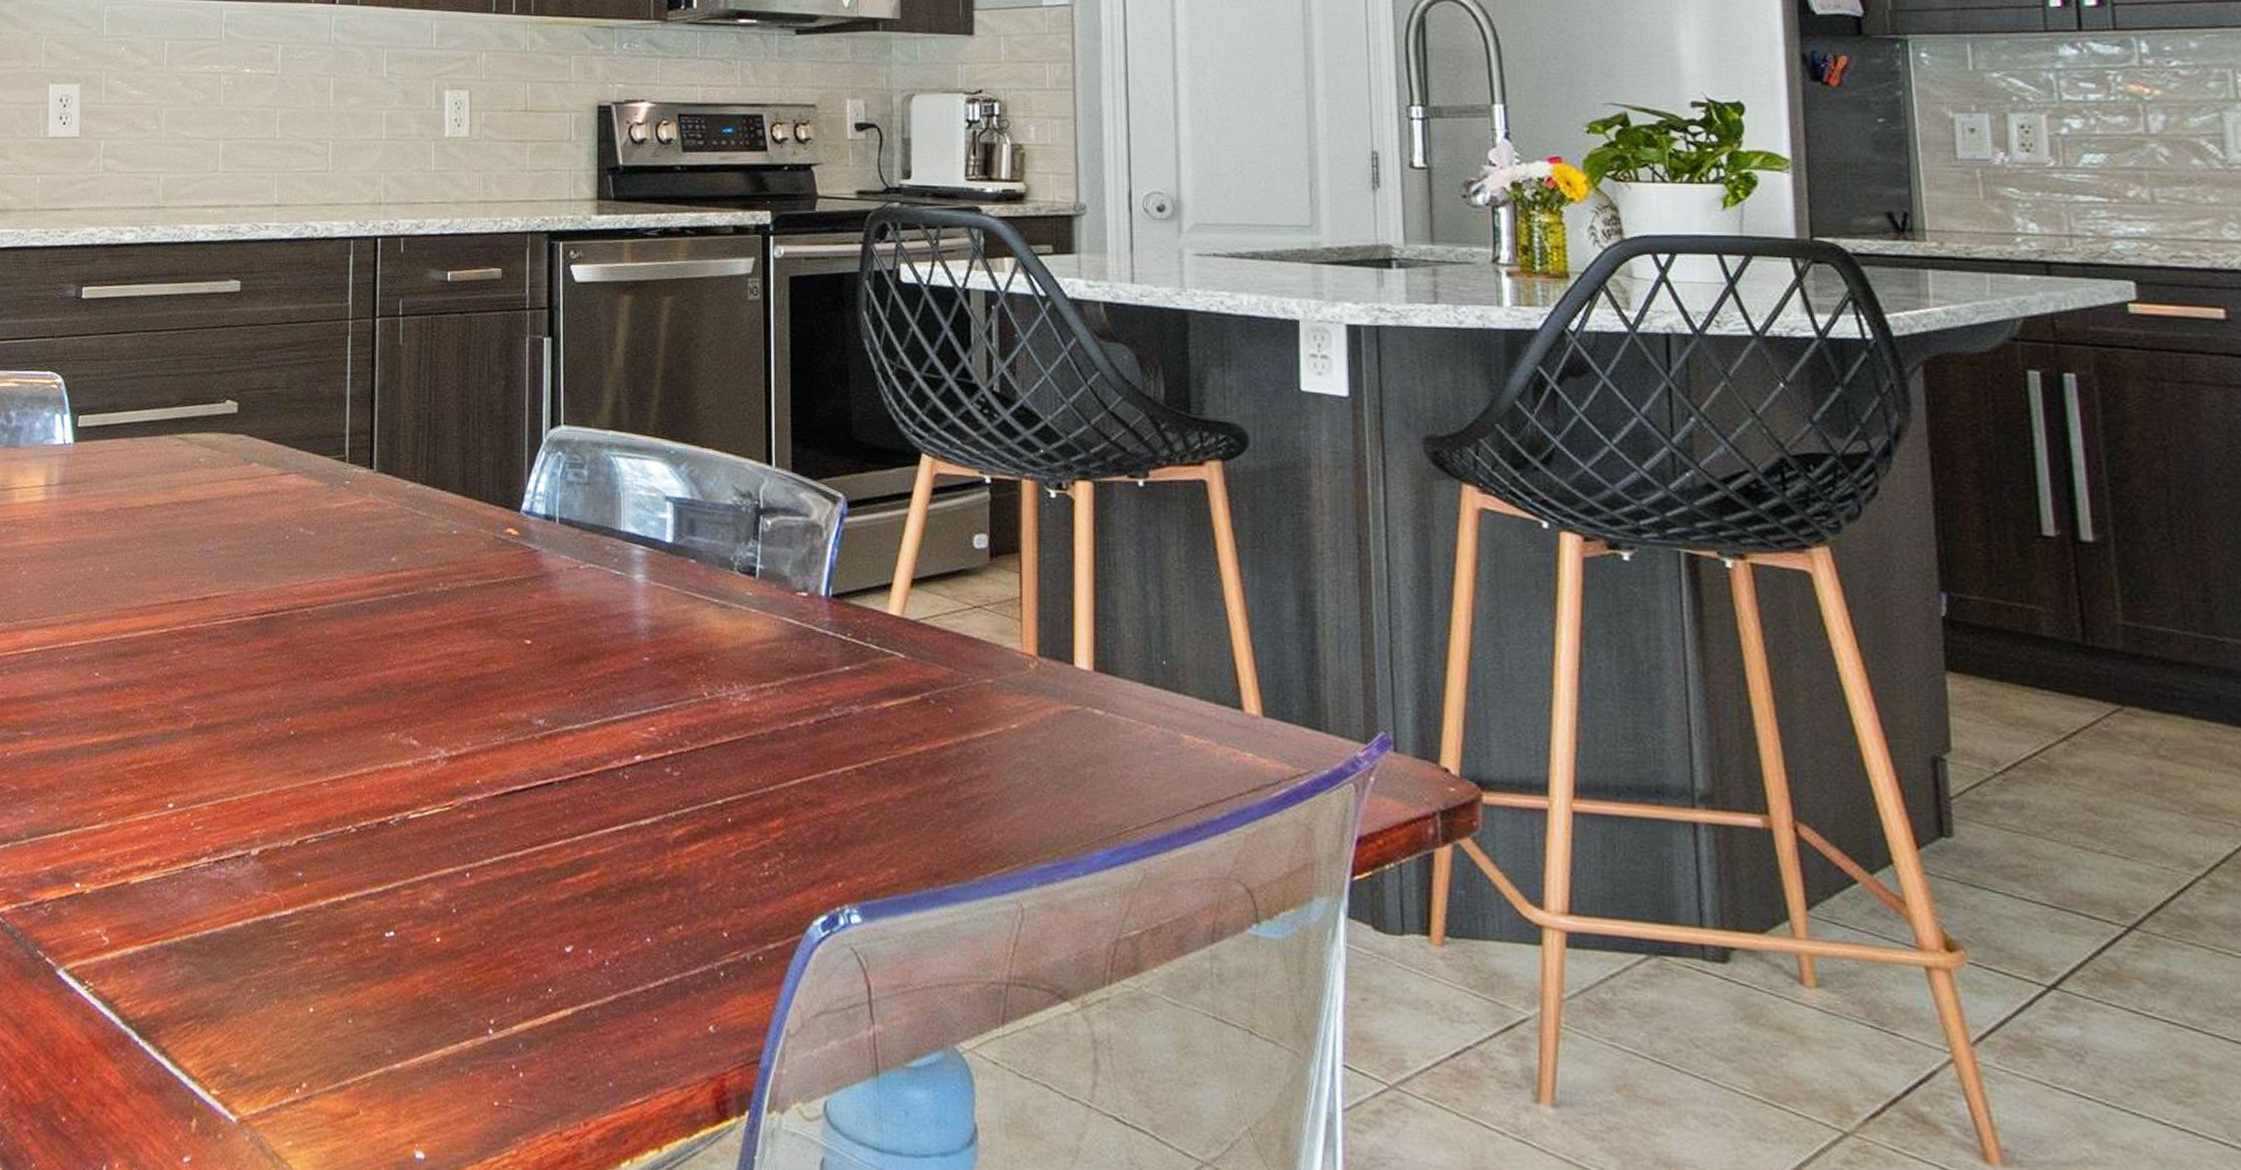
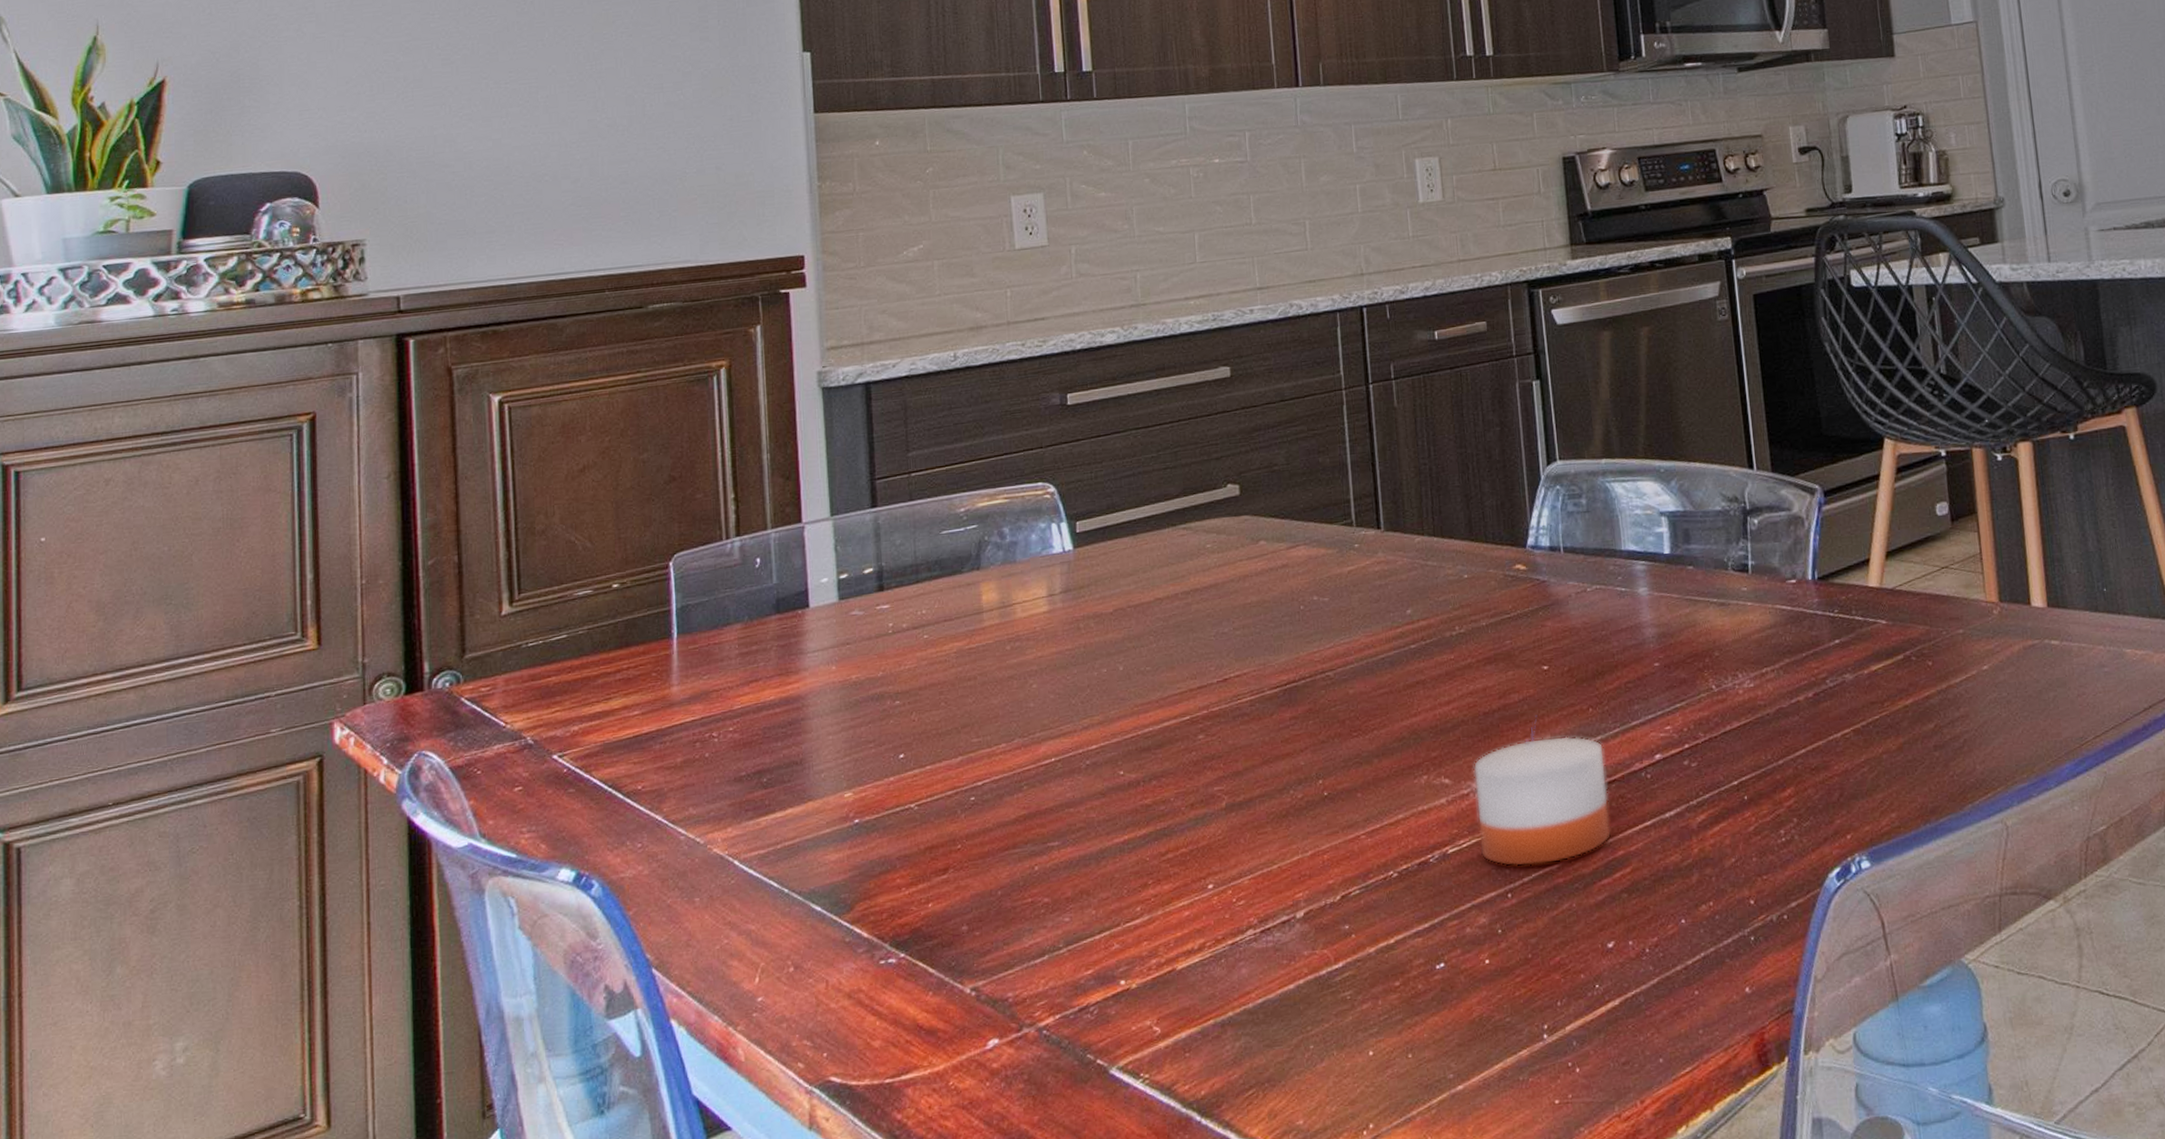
candle: none [442,703,582,851] -> present [1473,728,1612,867]

